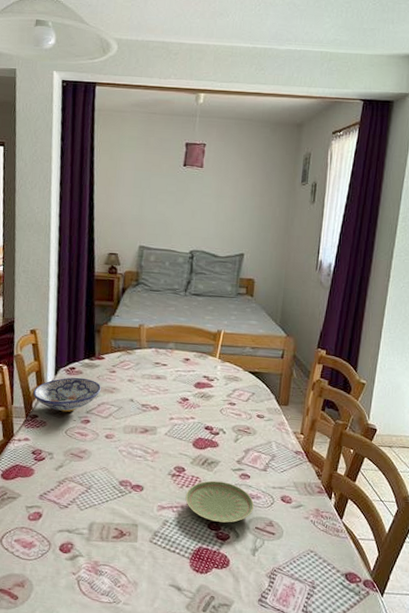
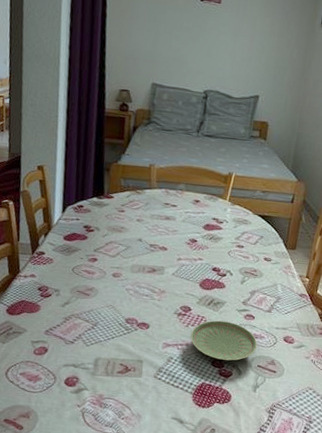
bowl: present [33,377,101,413] -> none [40,215,109,251]

